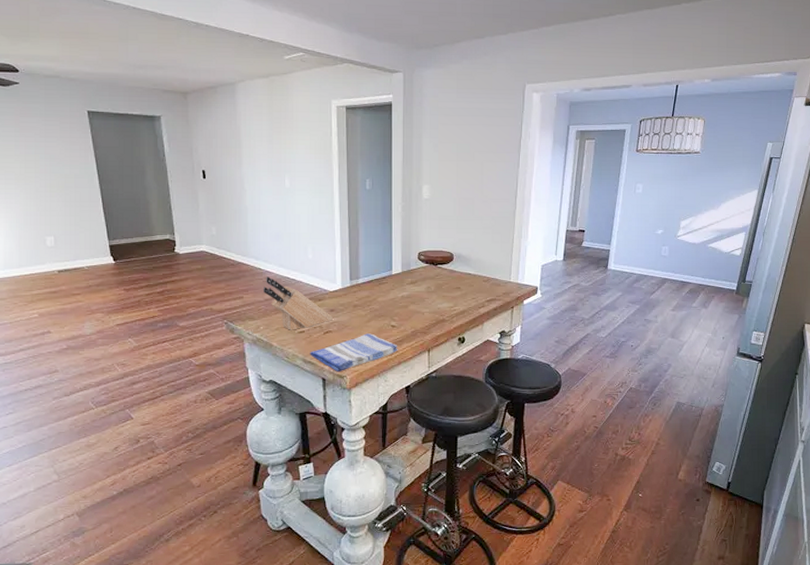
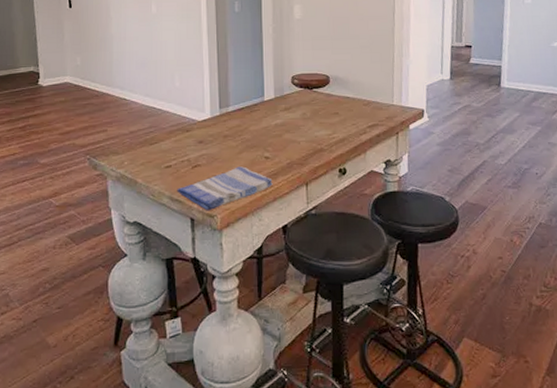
knife block: present [263,276,334,330] -> none [127,107,203,165]

